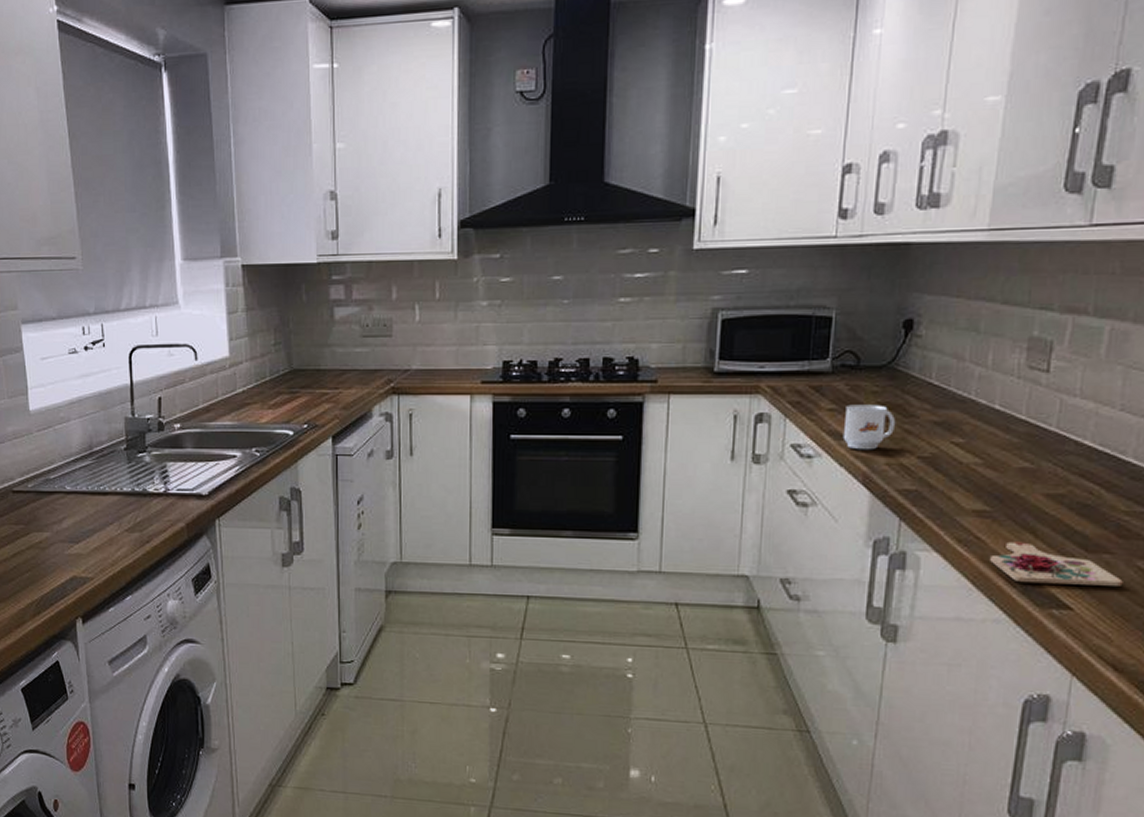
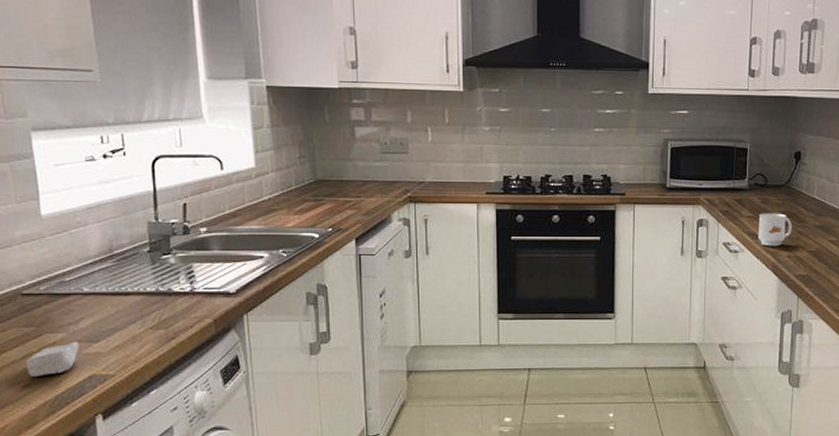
soap bar: none [15,541,62,575] -> present [25,341,79,377]

